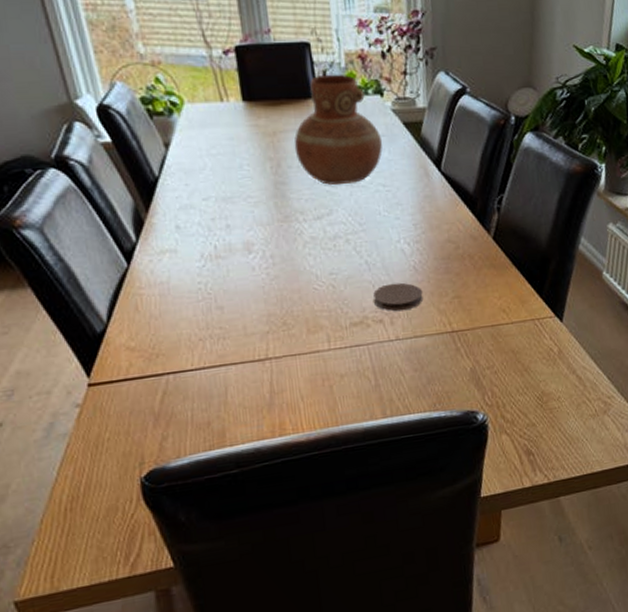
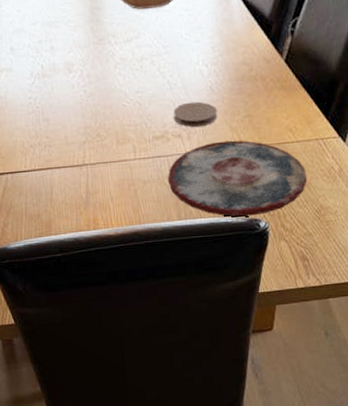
plate: none [368,323,526,410] -> present [167,140,307,217]

